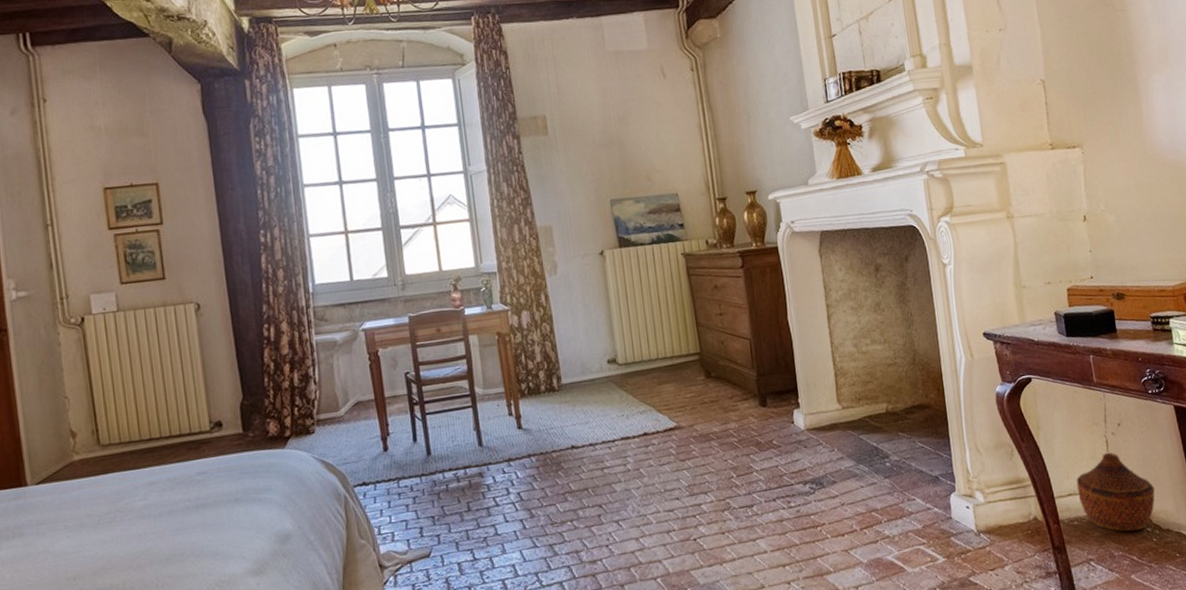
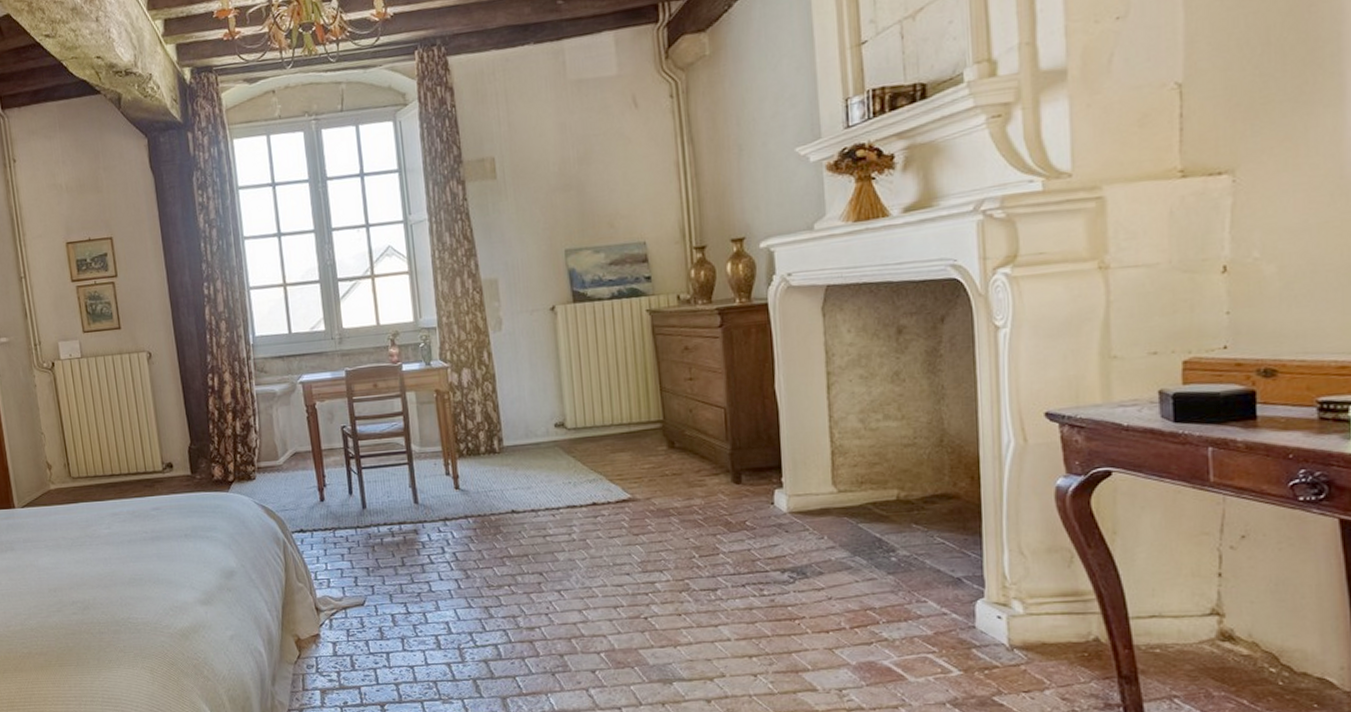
woven basket: present [1076,452,1155,532] -> none [1165,570,1291,670]

